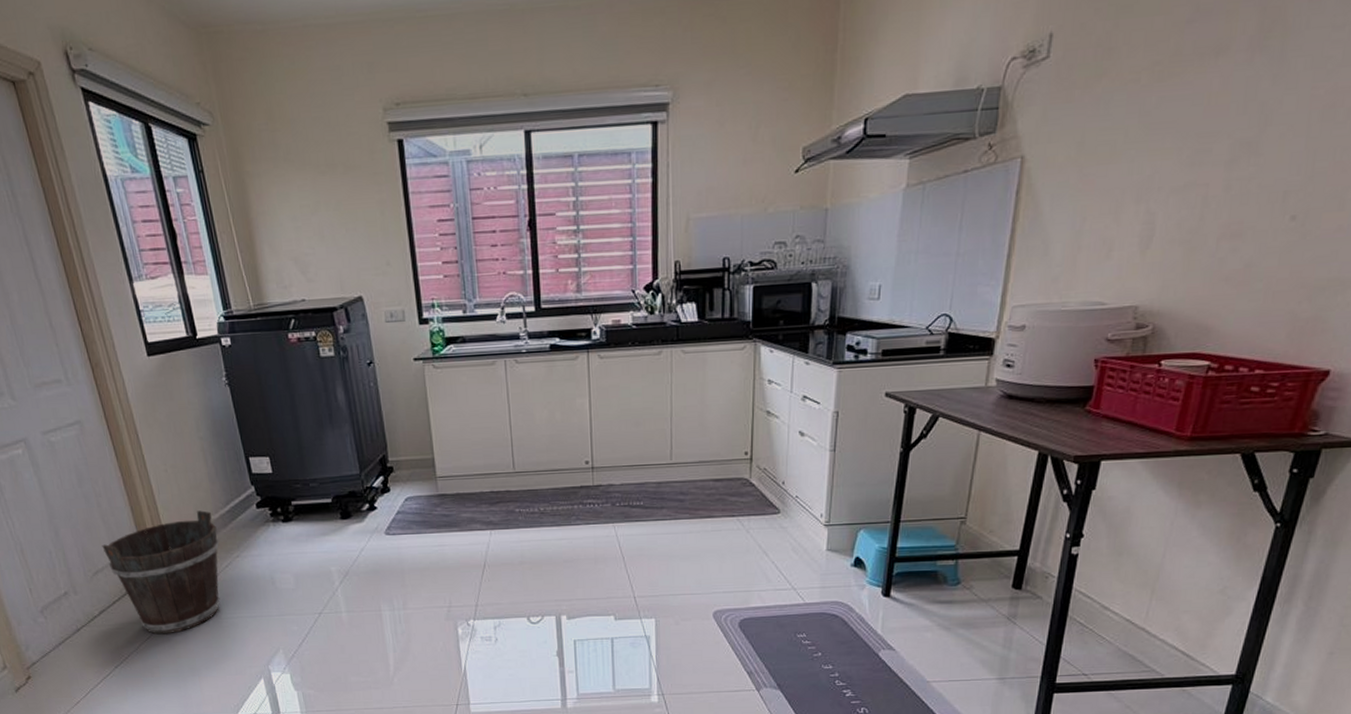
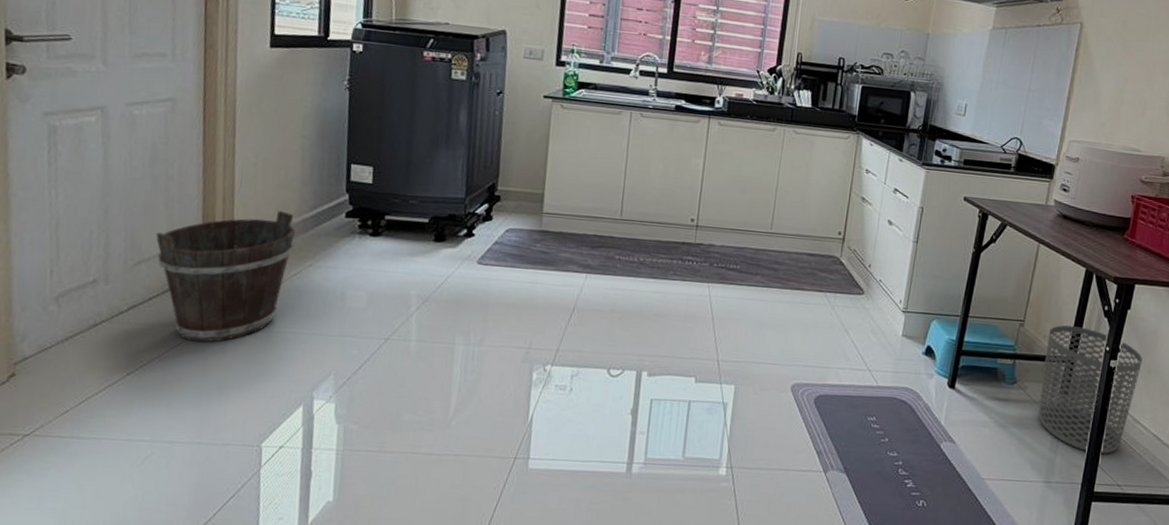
waste bin: none [988,516,1112,645] -> present [1038,325,1143,454]

